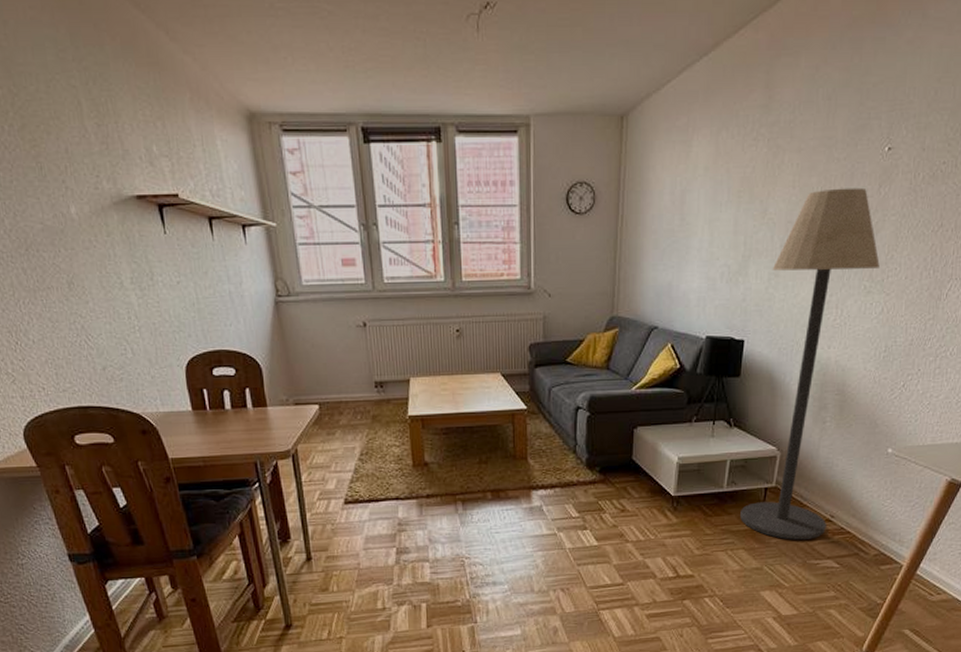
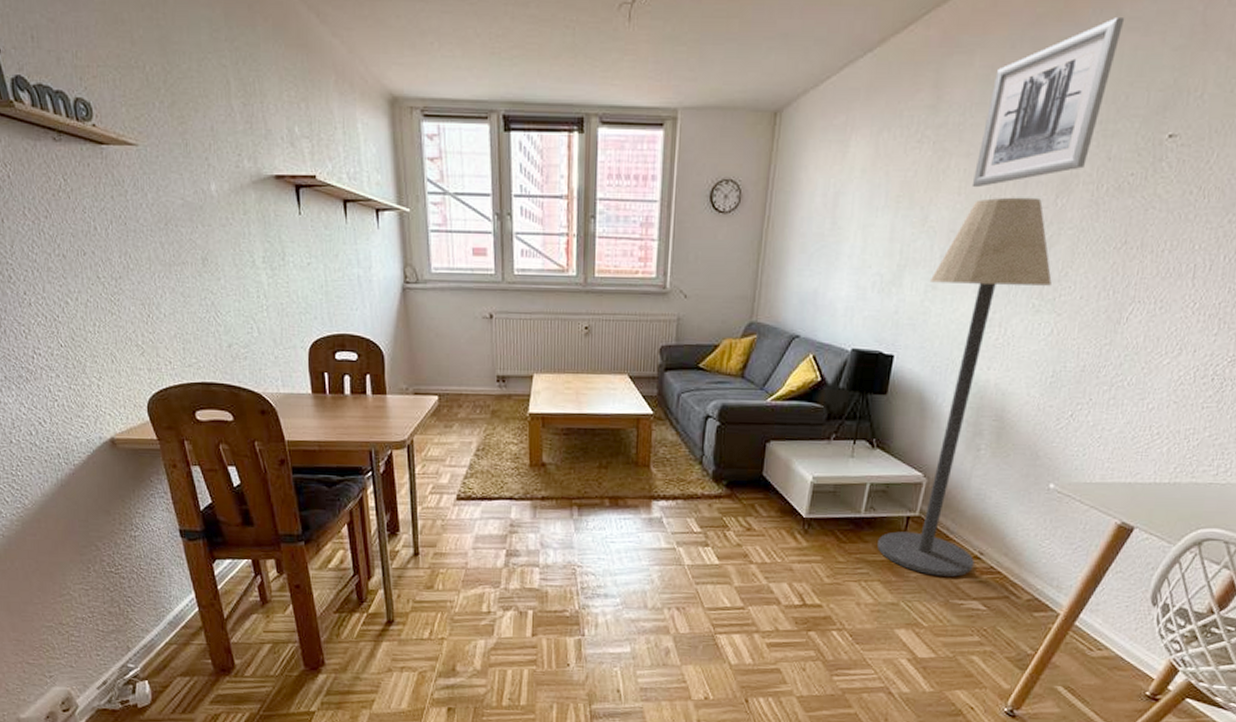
wall art: none [804,18,931,181] -> present [971,18,1125,188]

